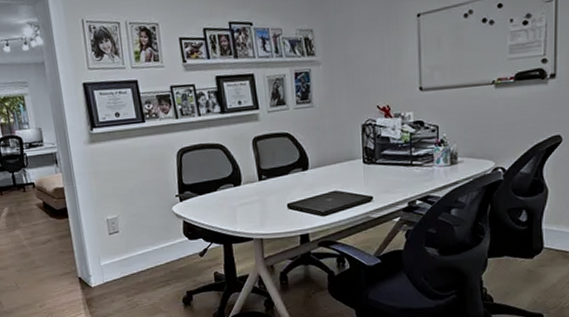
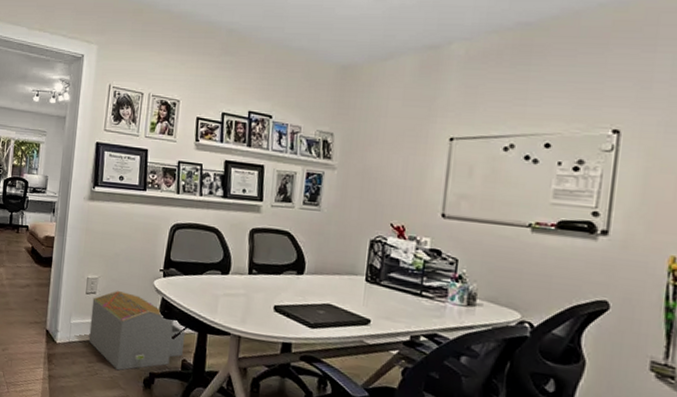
architectural model: none [117,224,213,297] -> present [88,290,185,371]

